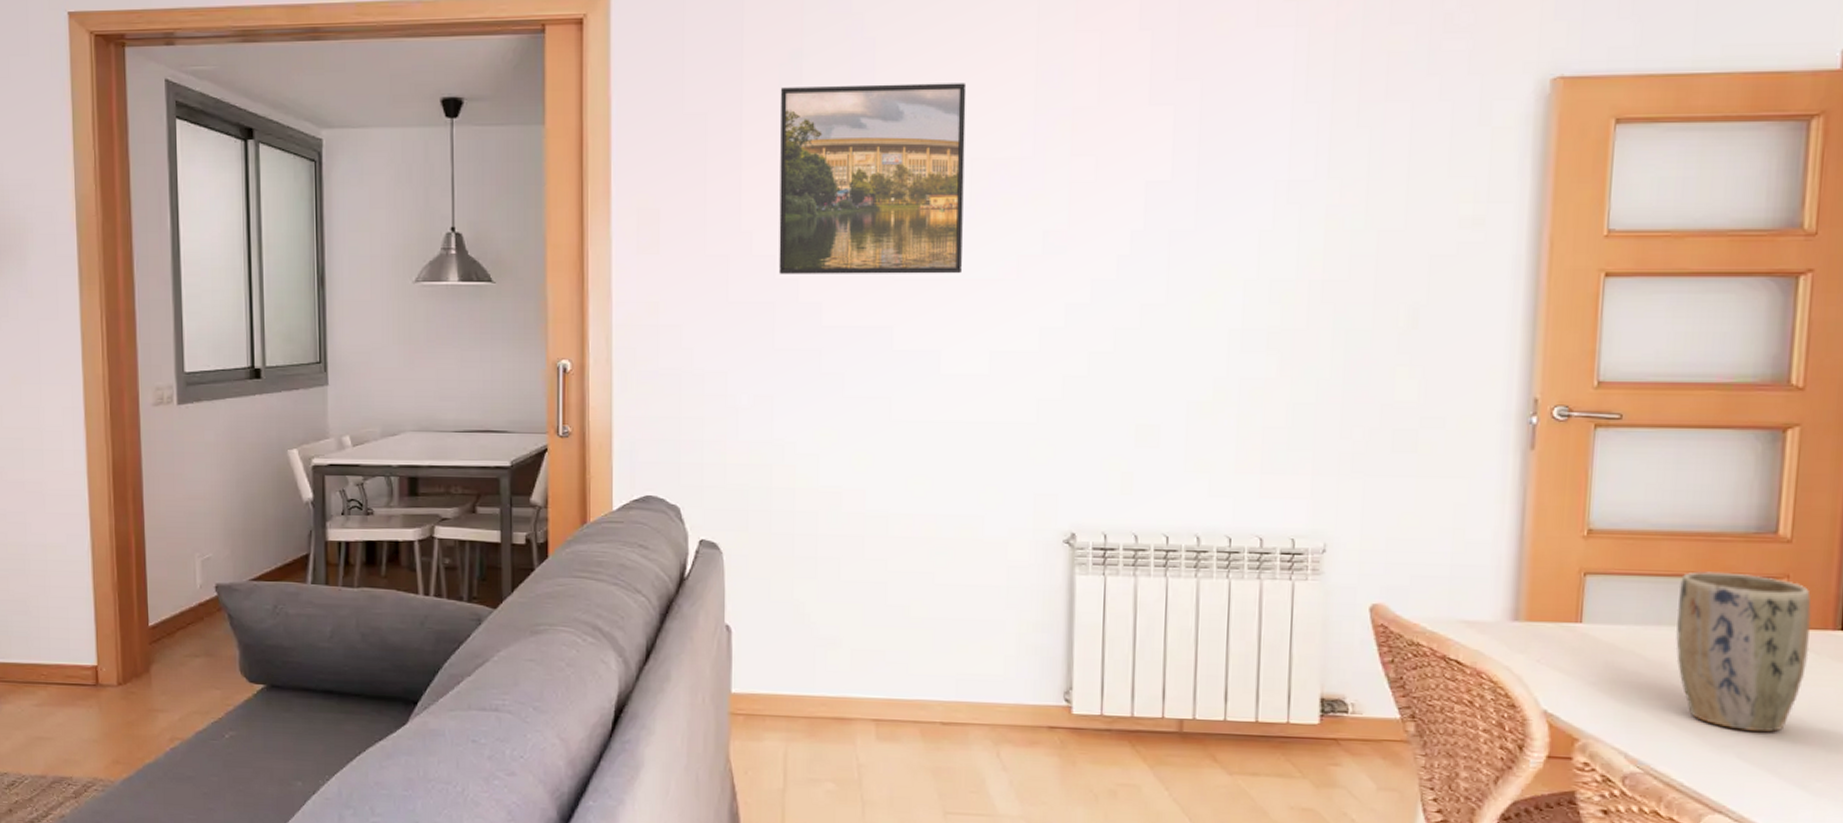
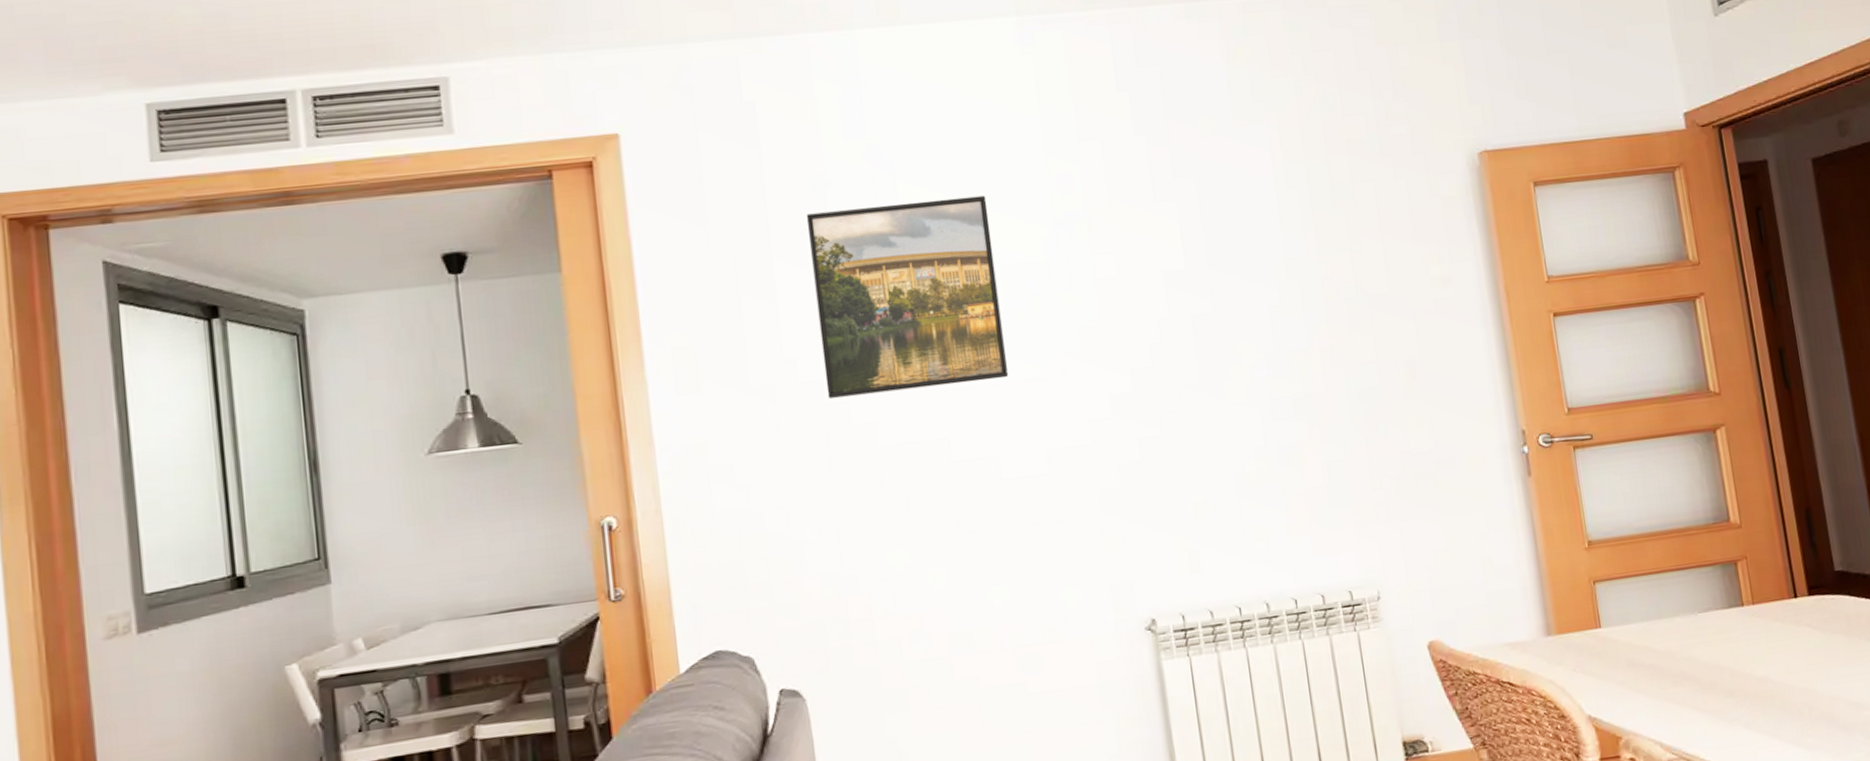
plant pot: present [1676,571,1812,733] -> none [1667,560,1778,703]

